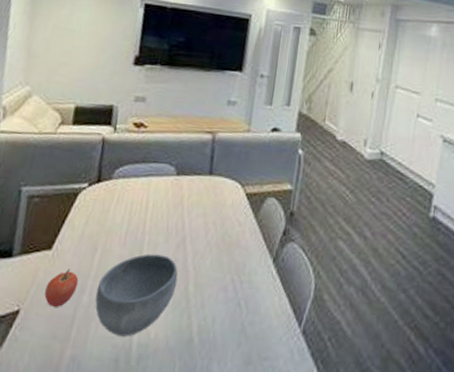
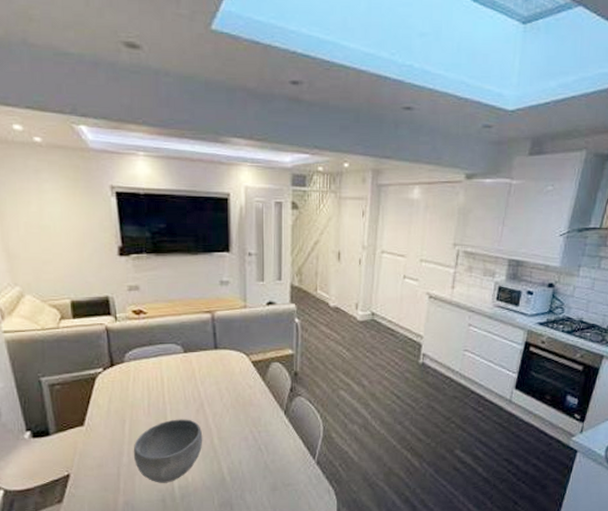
apple: present [44,269,79,308] -> none [87,439,116,469]

